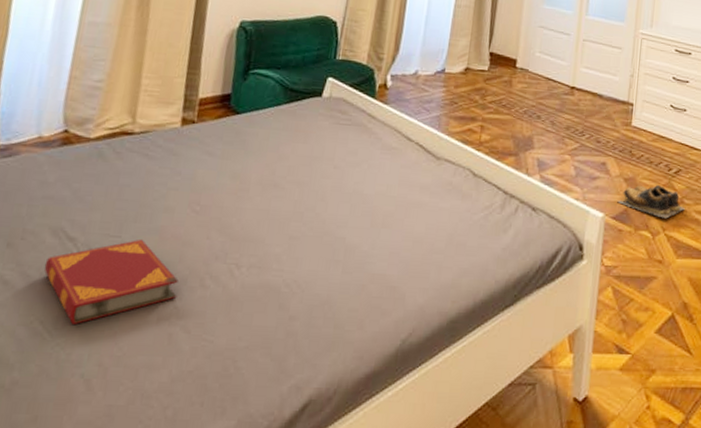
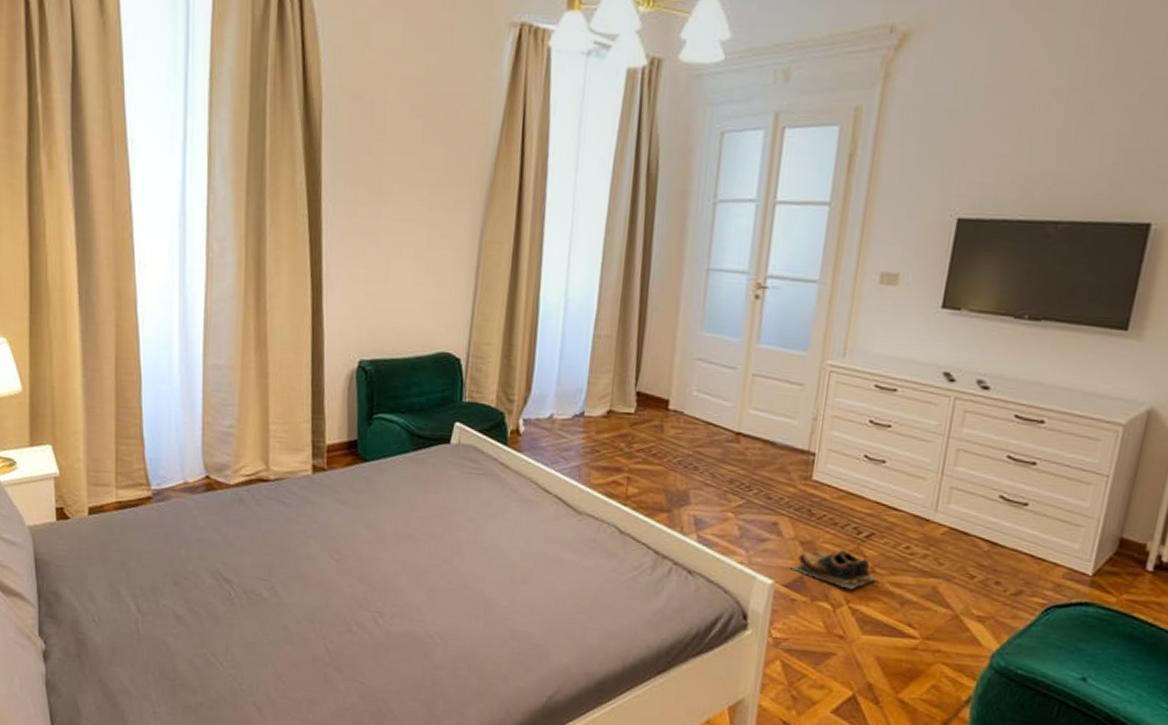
hardback book: present [44,239,179,326] -> none [208,583,328,659]

